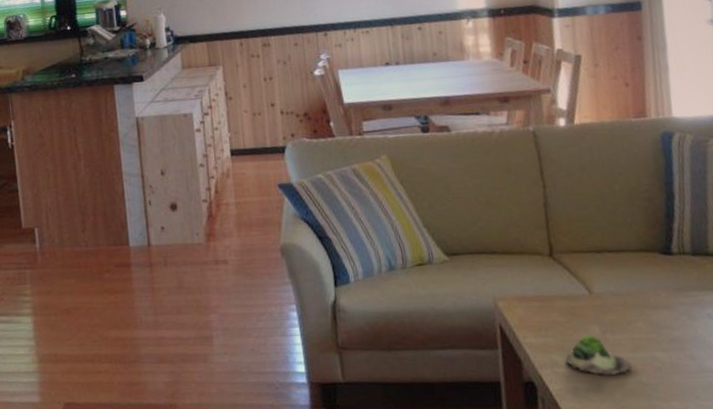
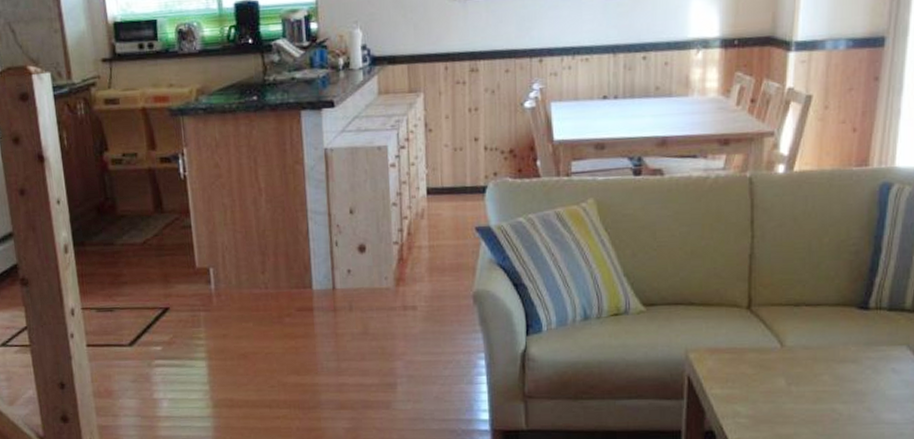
succulent plant: present [565,334,632,375] -> none [747,386,811,425]

